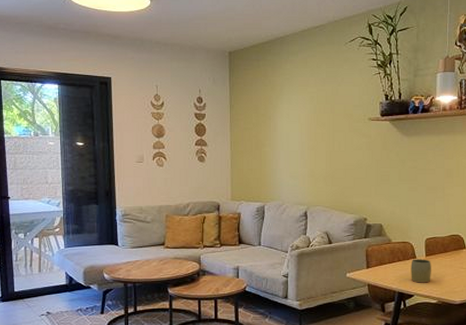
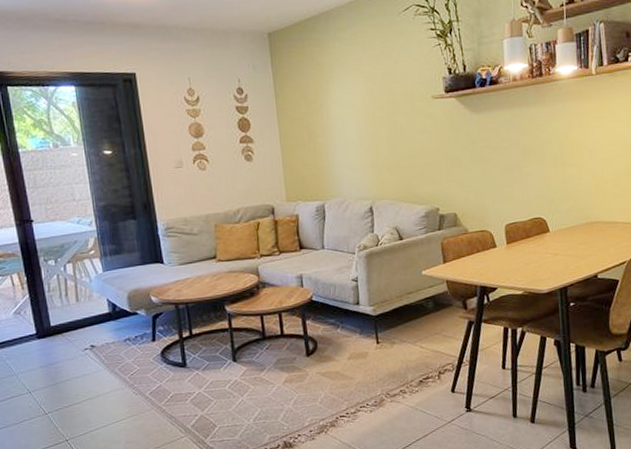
mug: present [411,259,432,283] -> none [491,247,515,274]

